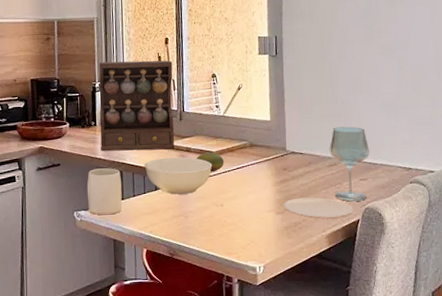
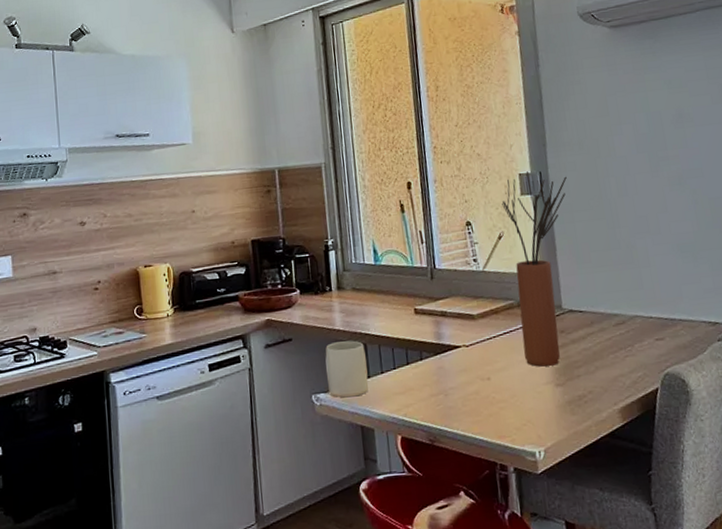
spice rack: present [99,60,175,151] -> none [330,208,427,321]
bowl: present [144,157,213,195] -> none [392,323,474,369]
fruit: present [197,152,224,172] -> none [454,315,488,340]
vase: none [242,35,297,197] -> present [502,171,567,367]
plate: present [284,197,354,219] -> none [564,363,651,390]
wine glass: present [329,126,370,202] -> none [614,275,666,367]

